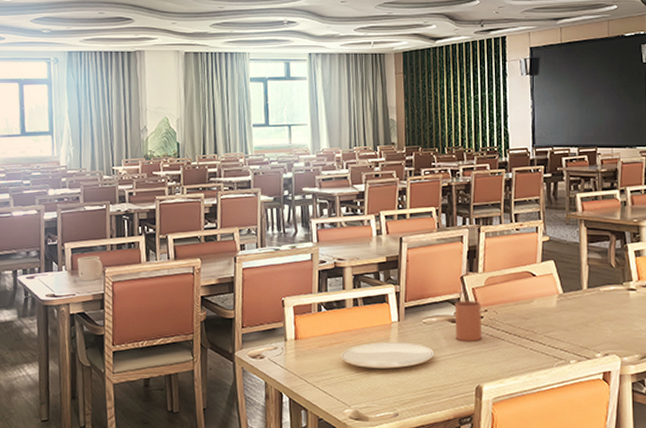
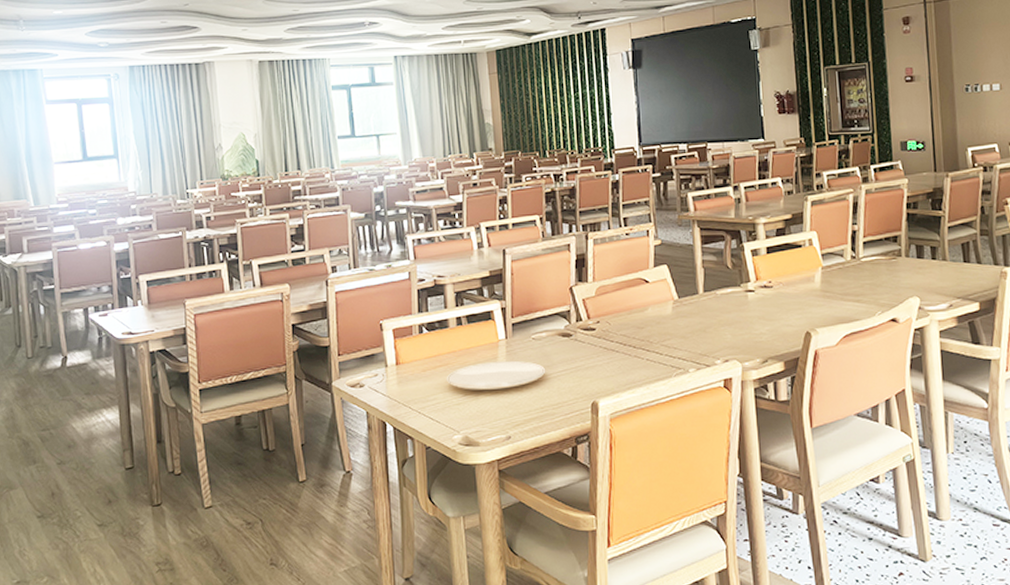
mug: present [77,256,103,282] -> none [154,287,183,316]
cup: present [455,300,482,342] -> none [565,312,596,357]

